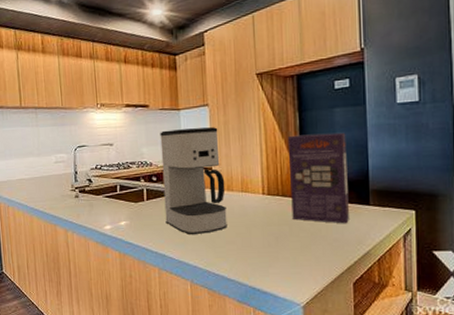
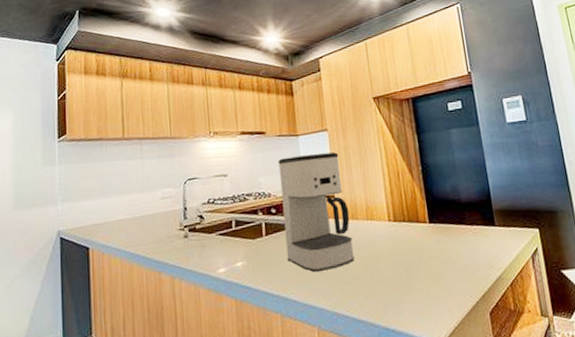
cereal box: present [287,132,349,224] -> none [408,152,477,248]

